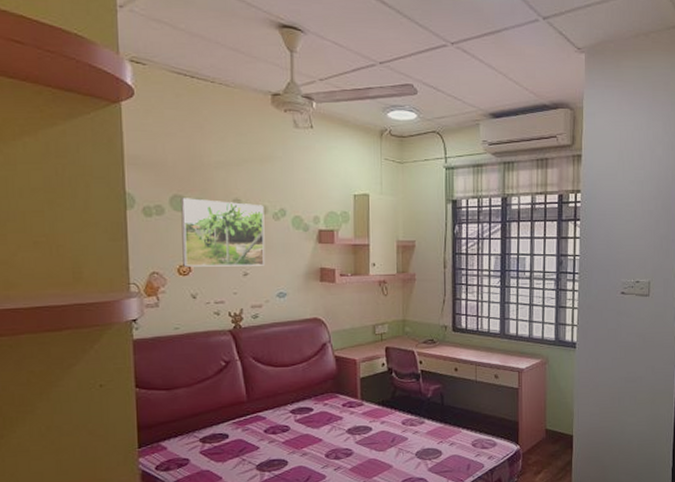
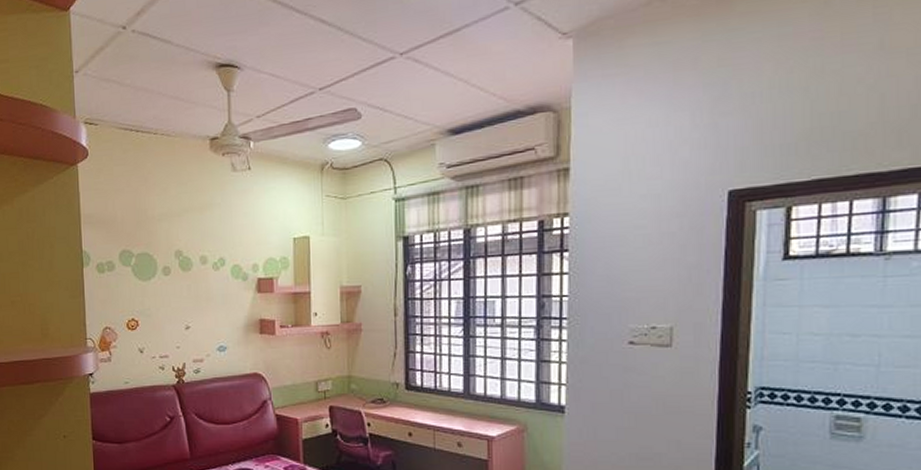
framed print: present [181,198,265,267] -> none [128,252,206,322]

